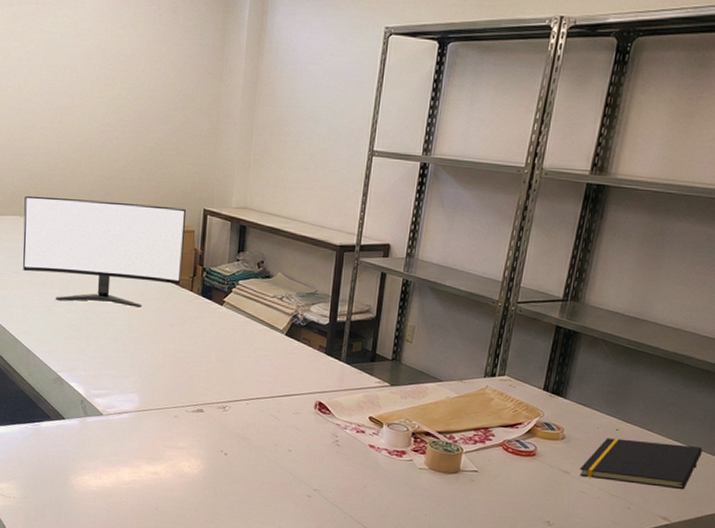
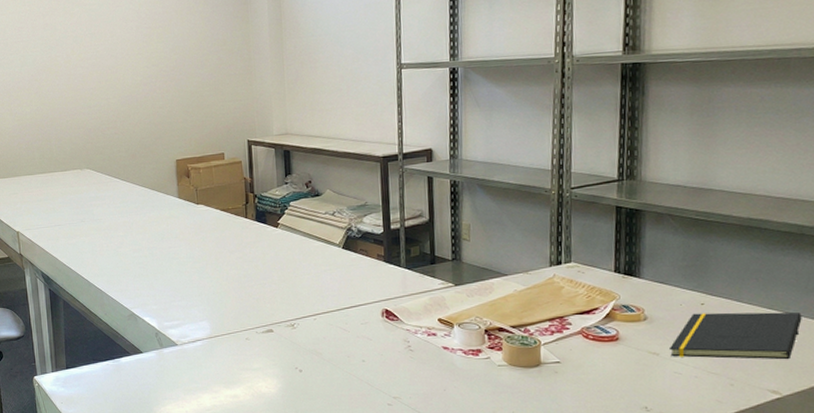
monitor: present [23,195,187,308] -> none [83,142,235,242]

